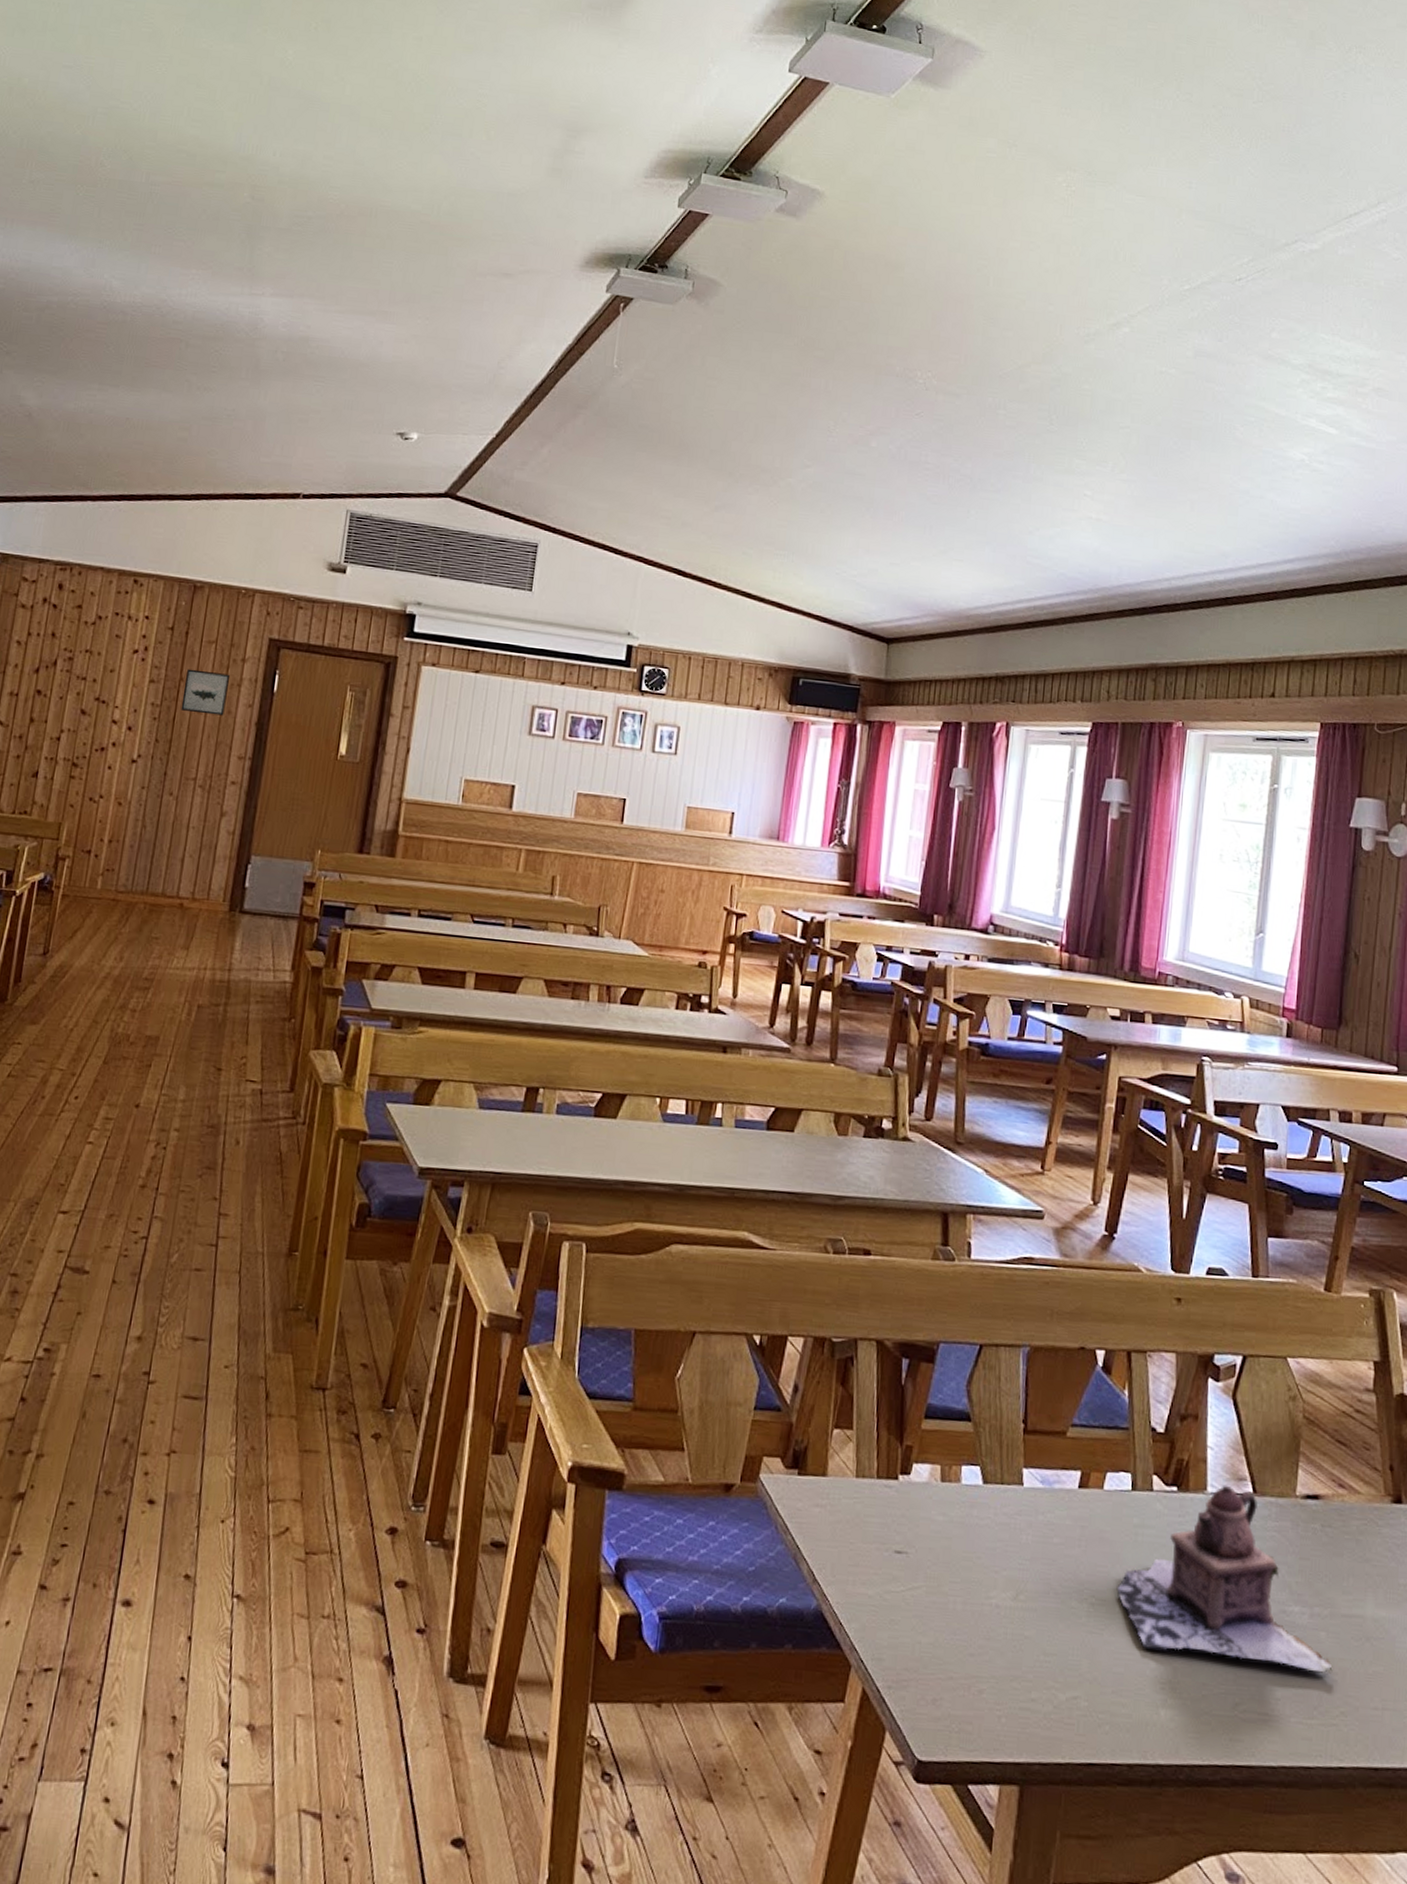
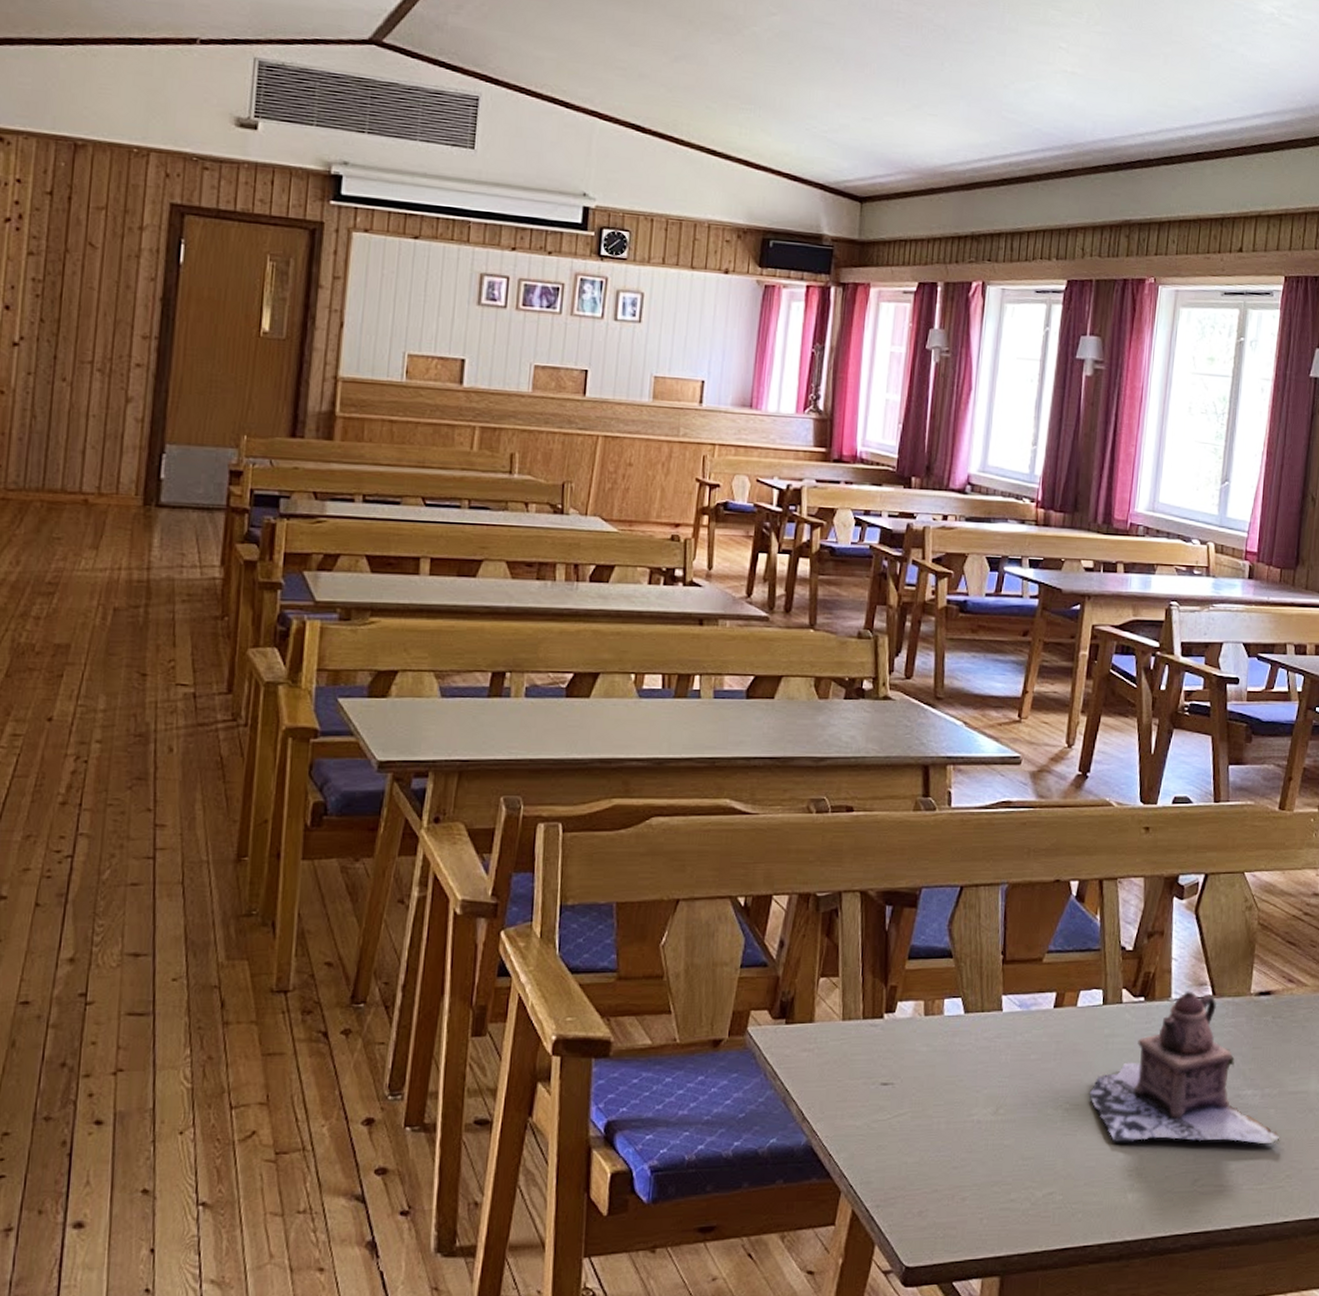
wall art: present [180,669,231,716] -> none [68,239,127,291]

